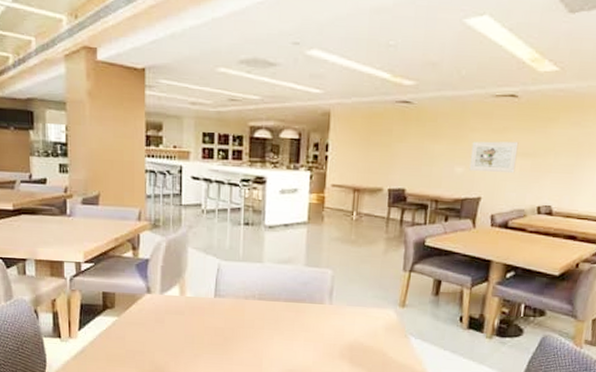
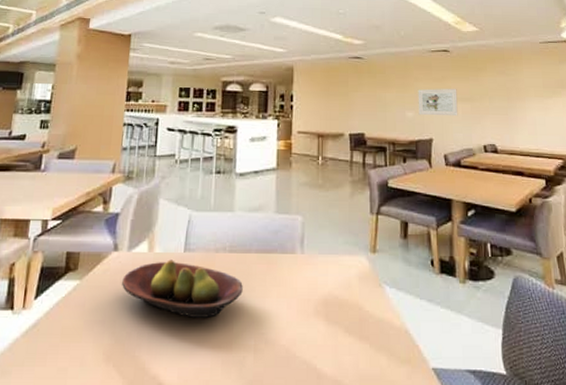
fruit bowl: none [157,303,272,355] -> present [122,259,243,319]

